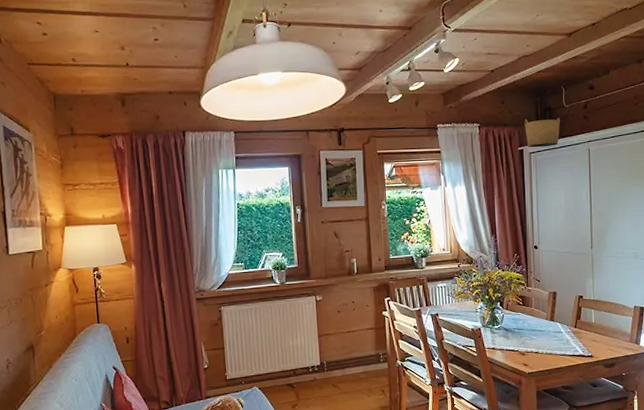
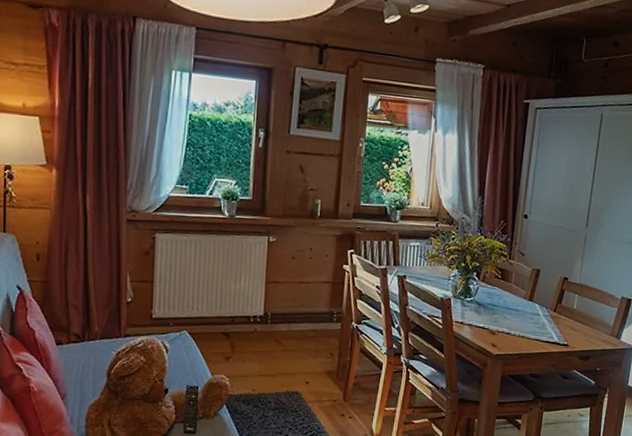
basket: present [524,117,561,148] -> none [534,68,576,105]

